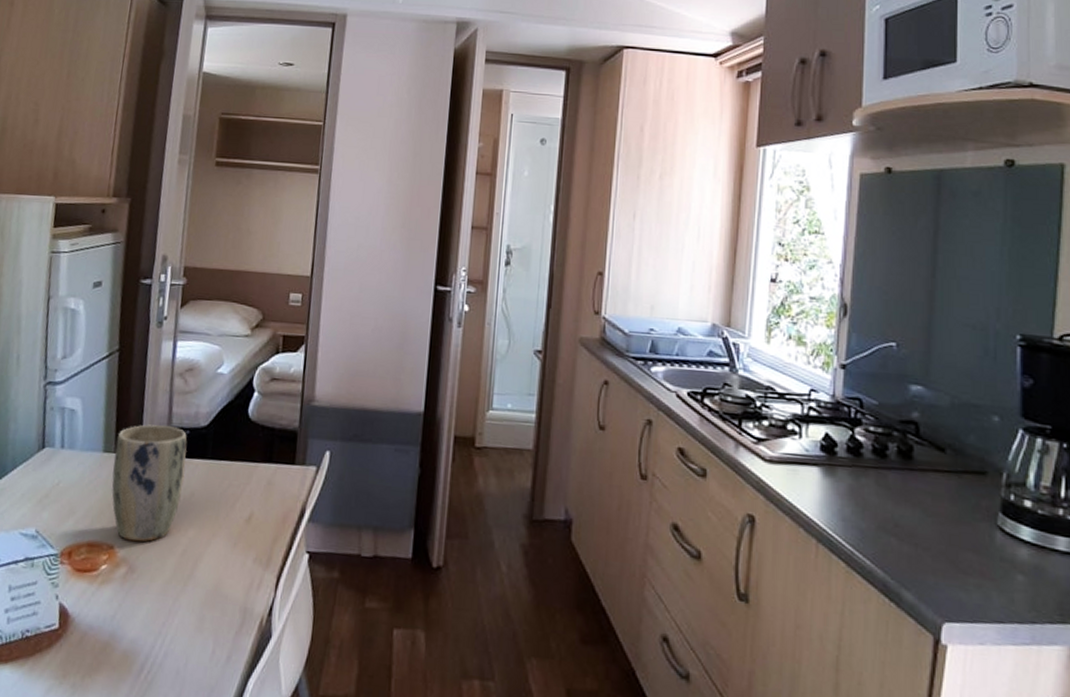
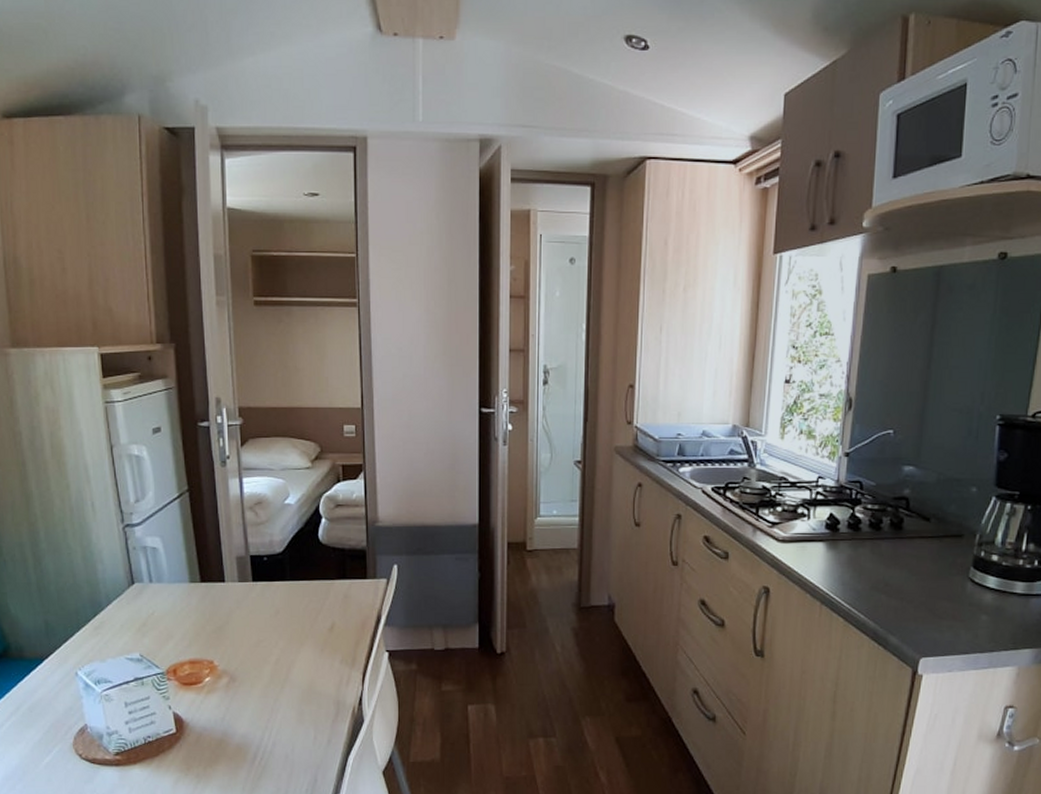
plant pot: present [112,424,187,542] -> none [200,554,268,656]

